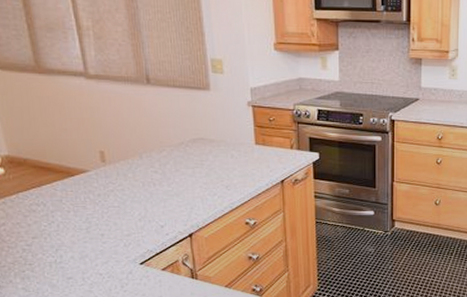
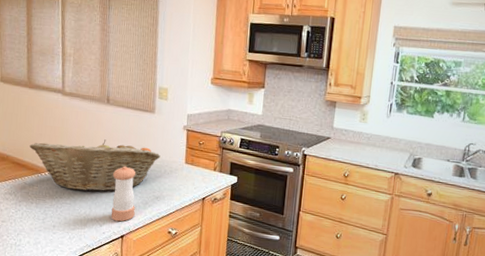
fruit basket: none [53,127,224,190] -> present [29,139,161,192]
pepper shaker: none [168,155,202,219] -> present [111,166,136,222]

